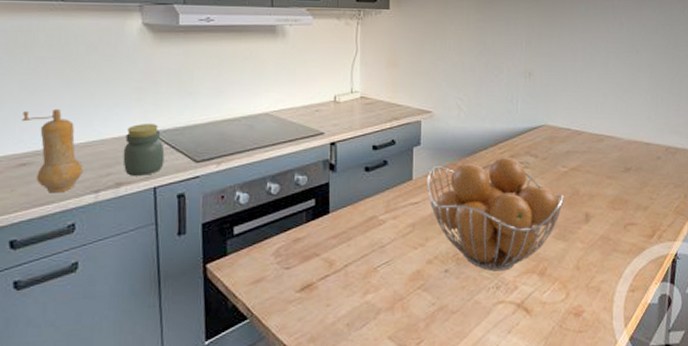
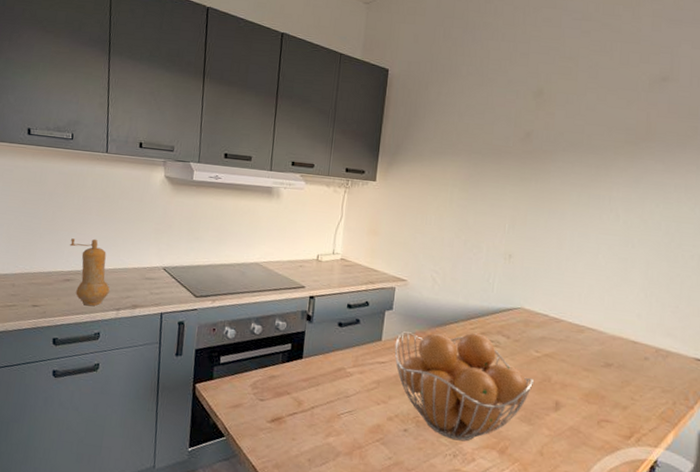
jar: present [123,124,165,176] -> none [139,259,172,303]

